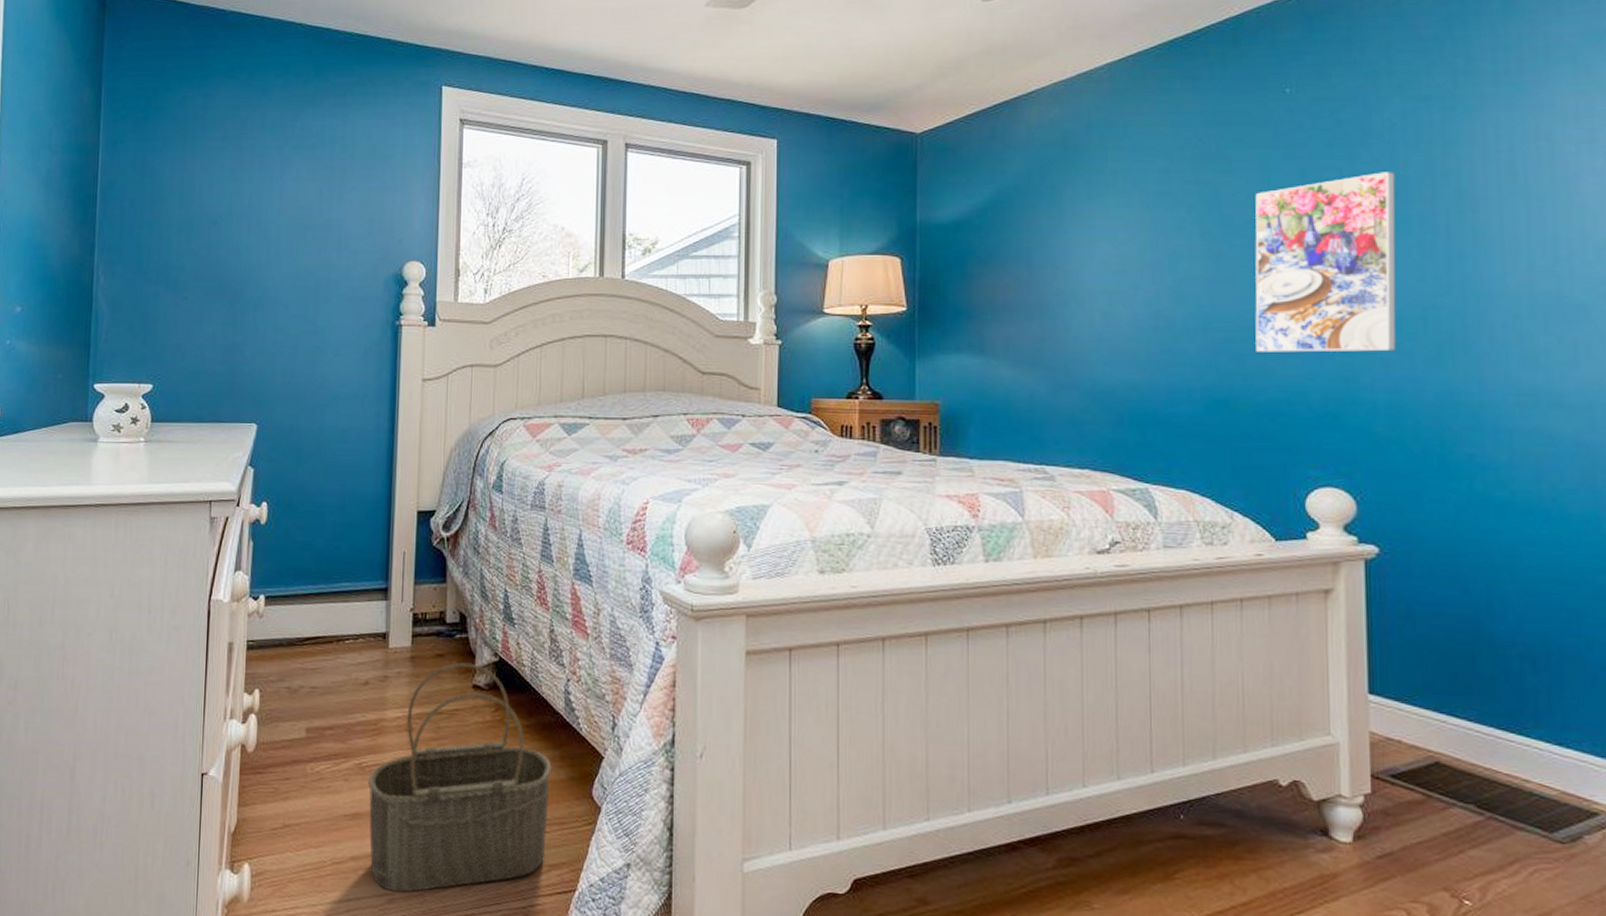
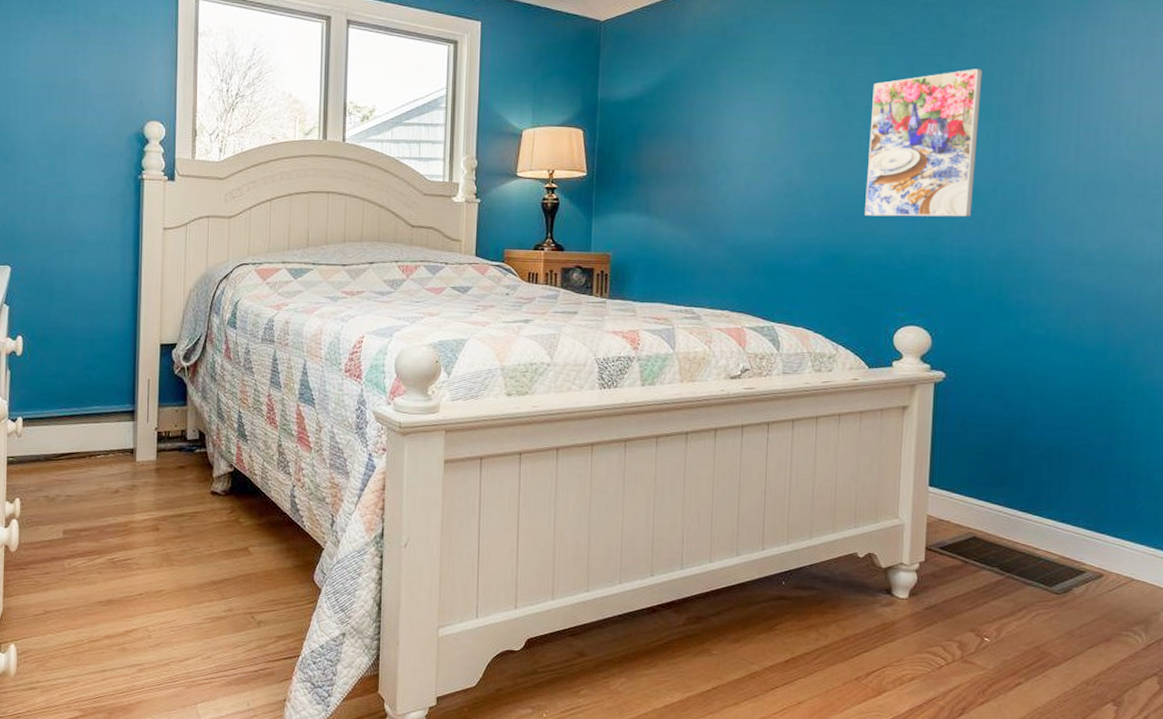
wicker basket: present [367,662,552,893] -> none [119,473,280,663]

